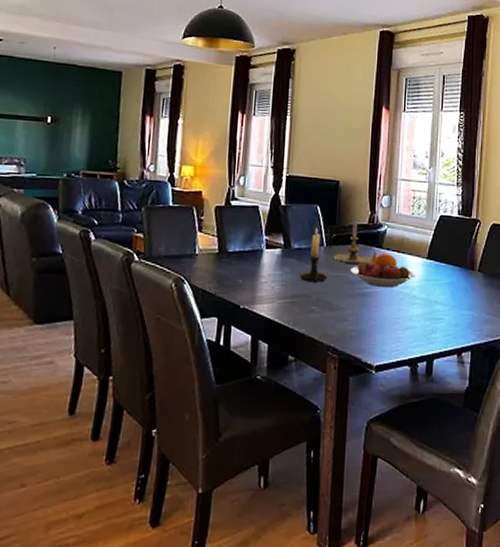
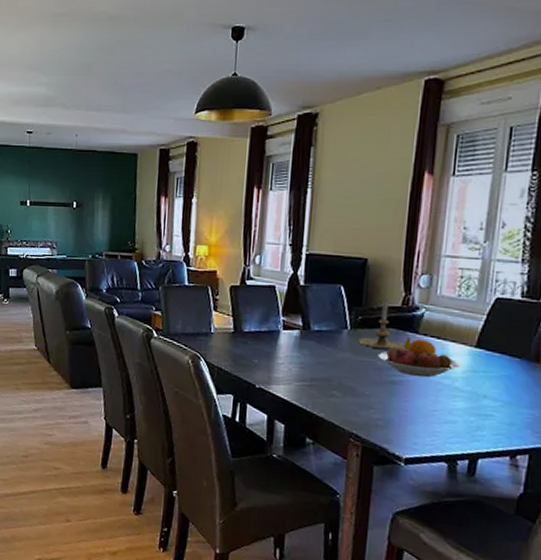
candle holder: present [300,227,328,283] -> none [319,308,352,367]

